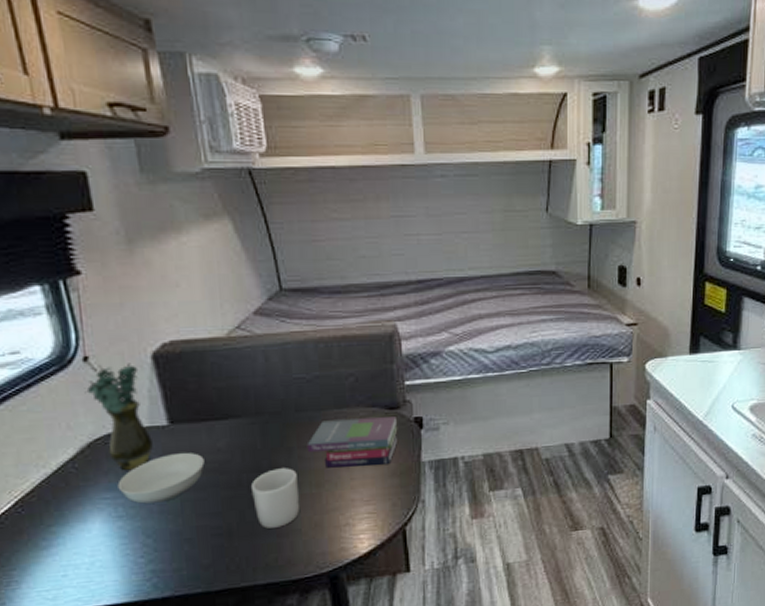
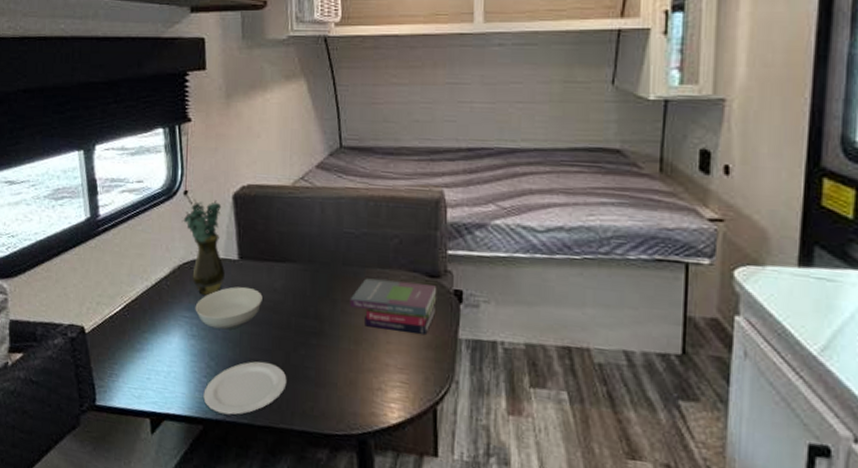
plate: none [142,525,244,591] -> present [203,361,287,416]
mug: present [250,467,301,529] -> none [297,317,339,377]

